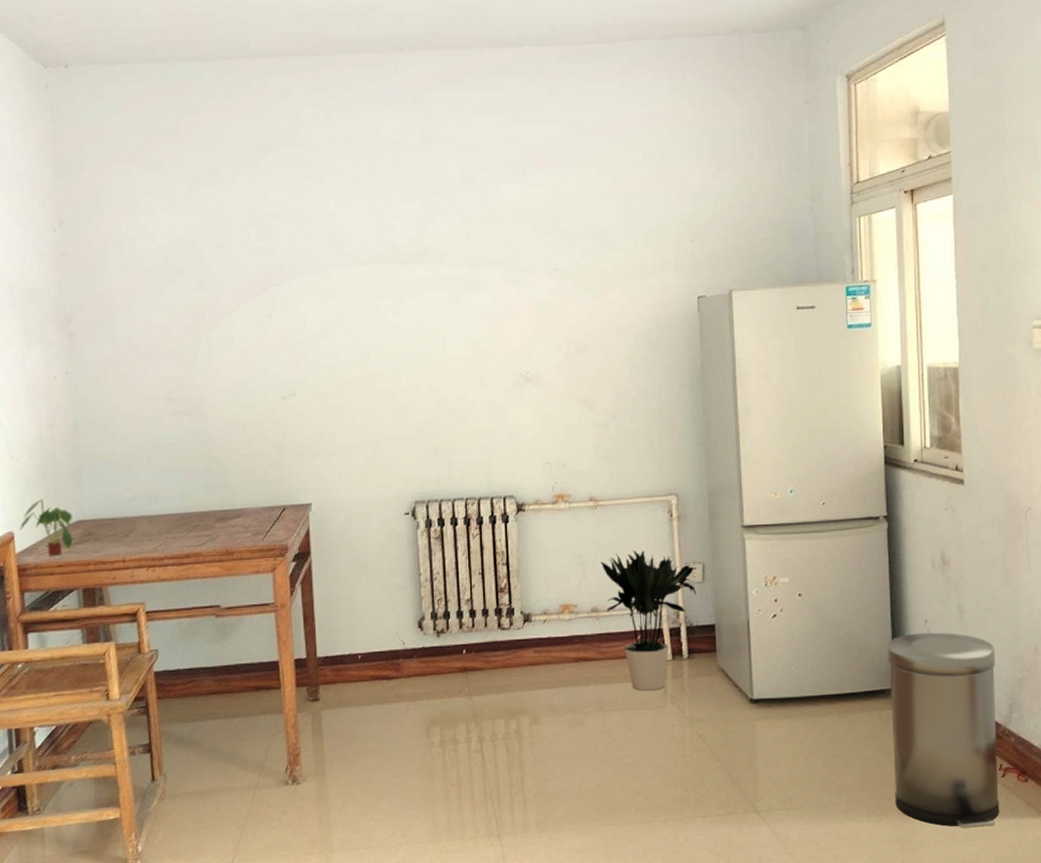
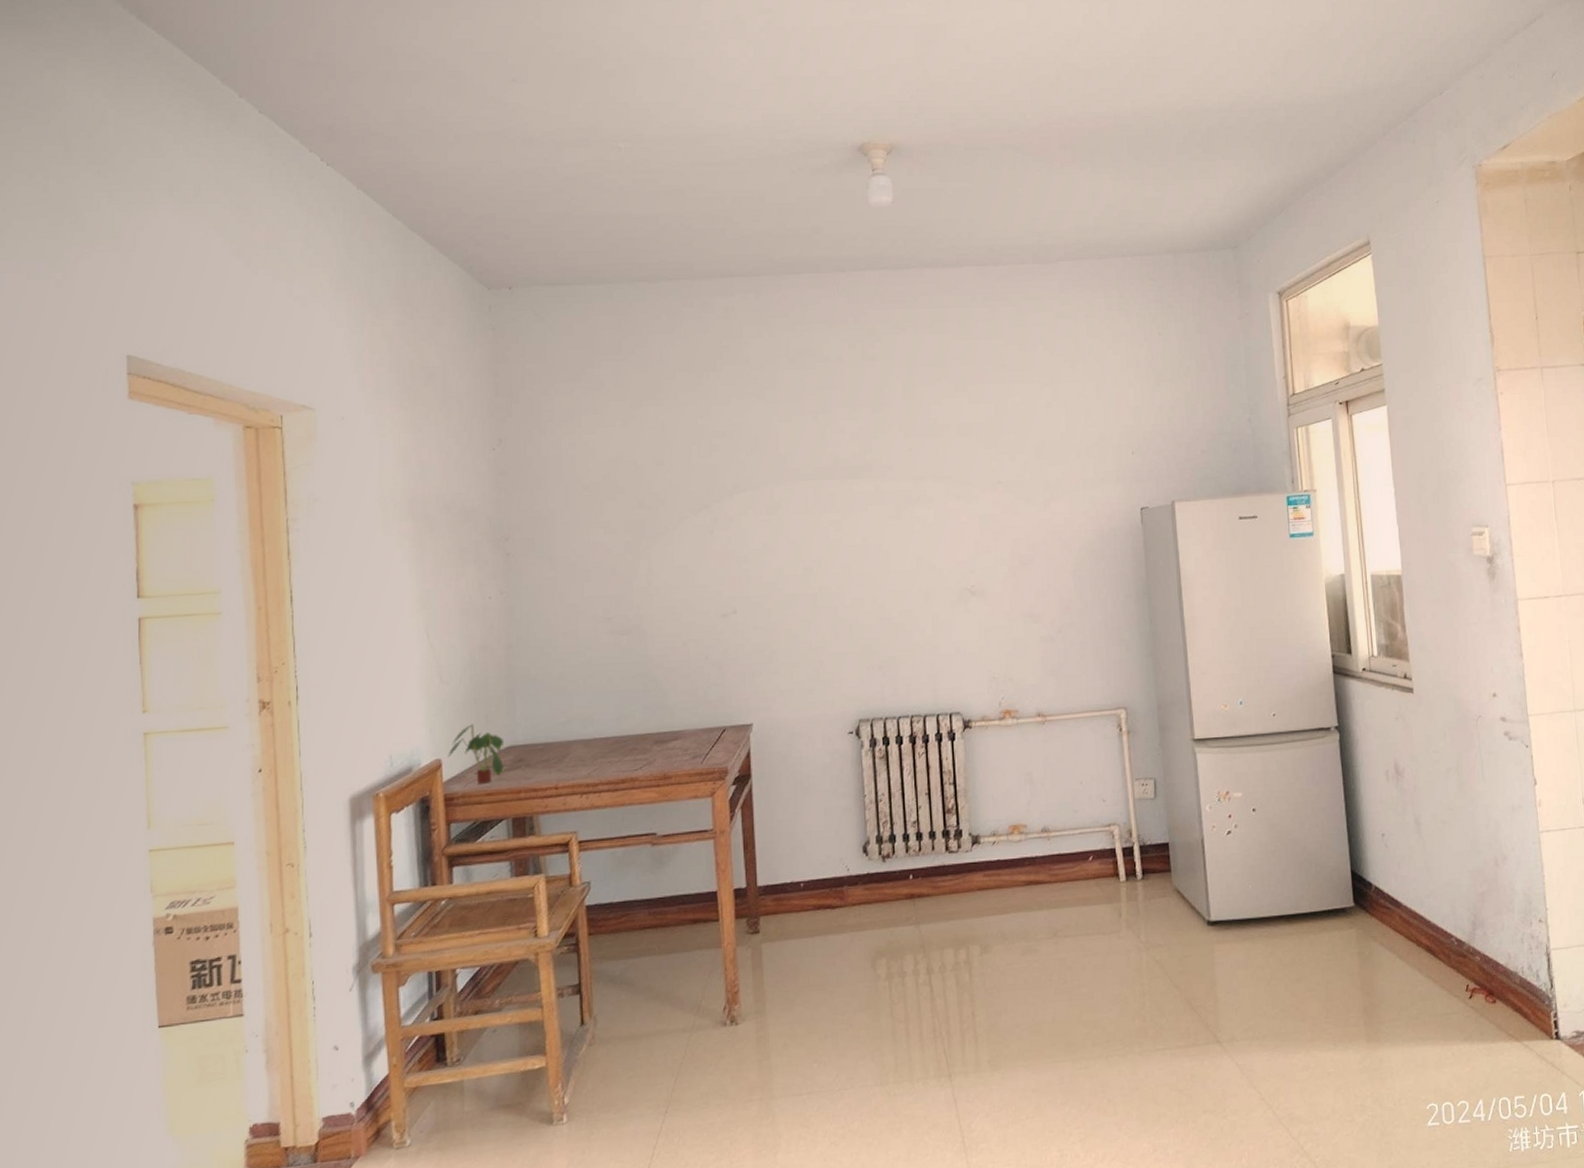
potted plant: present [600,550,697,692] -> none [1049,766,1149,916]
pedal bin: present [888,632,999,829] -> none [1345,846,1469,1056]

